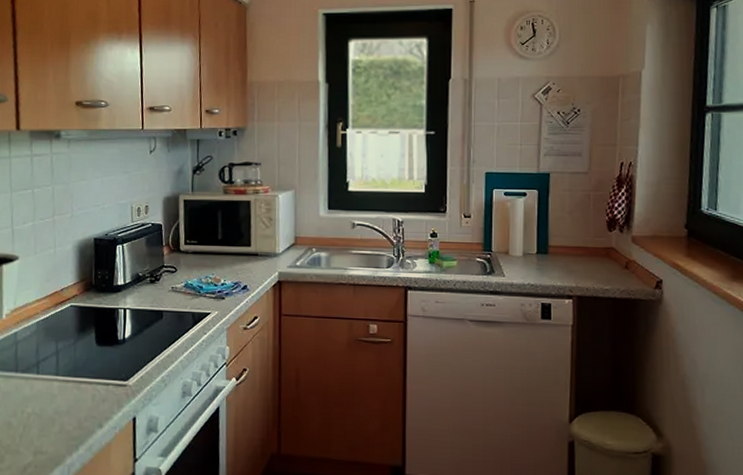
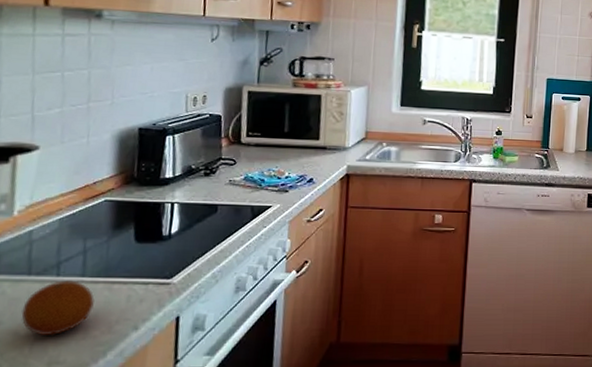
fruit: none [12,378,67,429] -> present [21,280,94,336]

